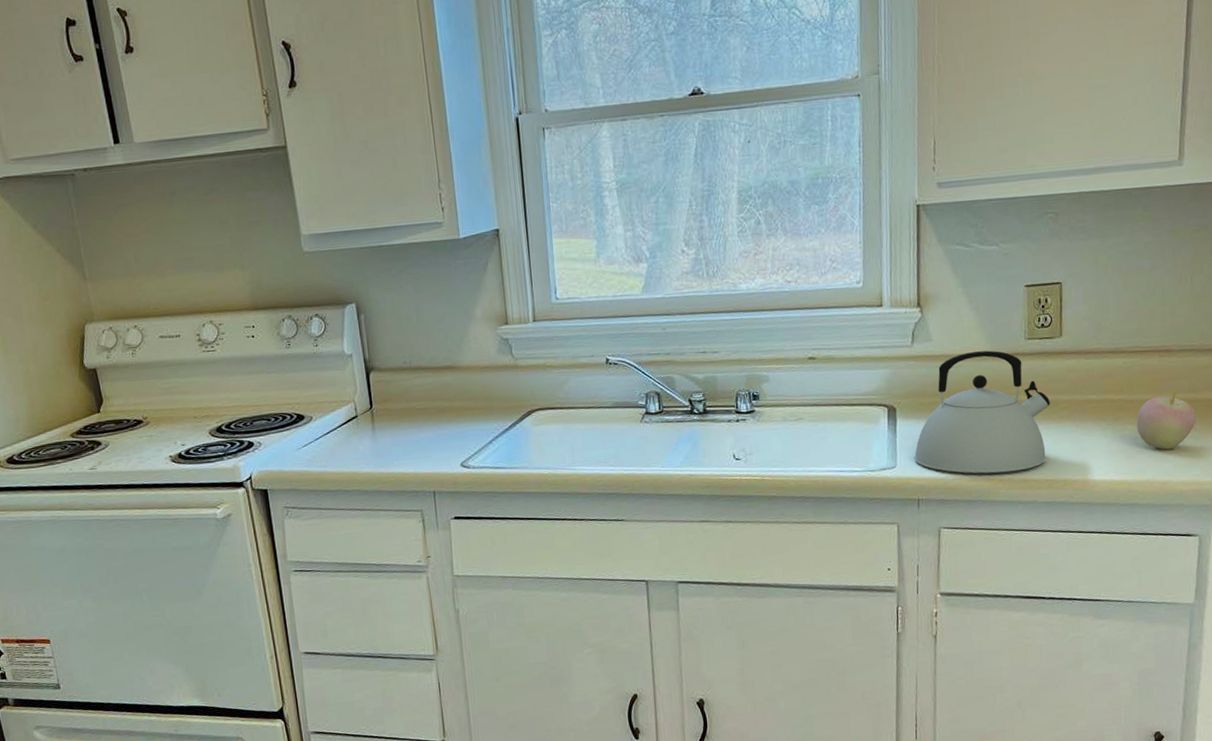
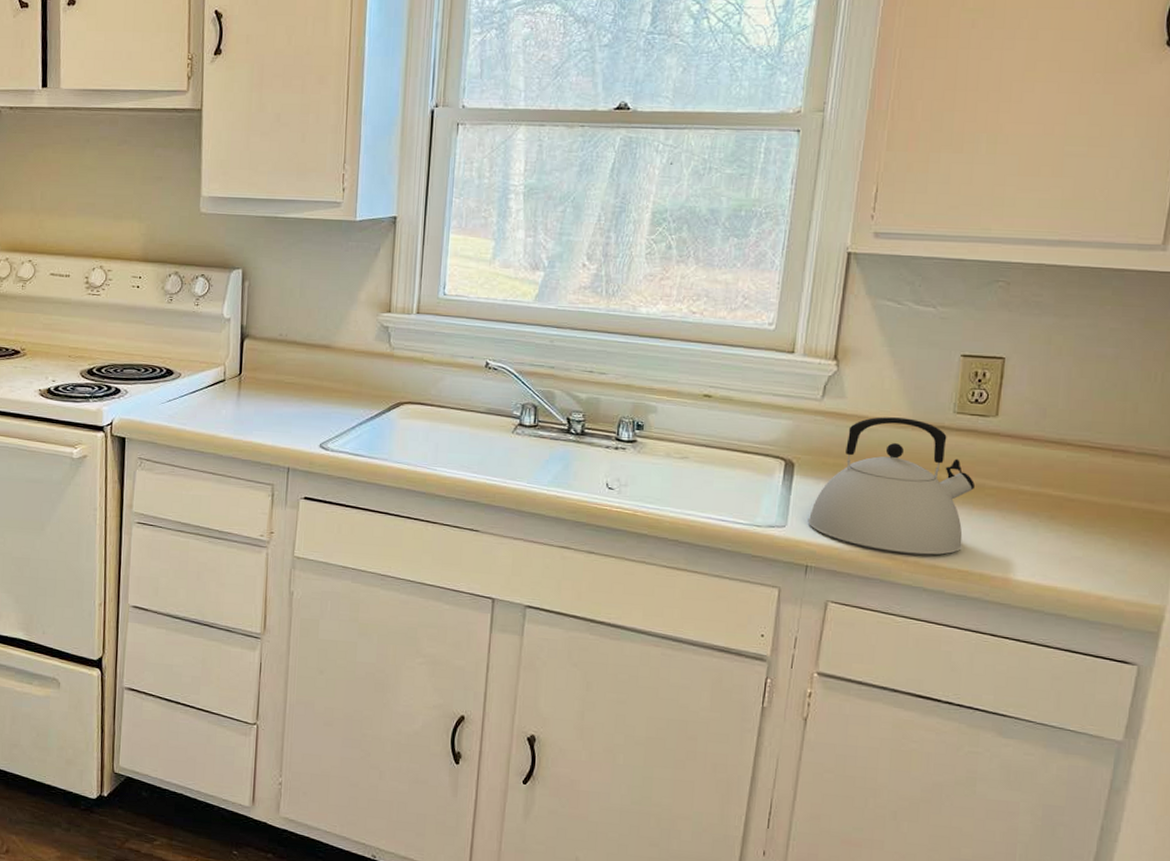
apple: present [1136,392,1196,450] -> none [1075,498,1150,562]

